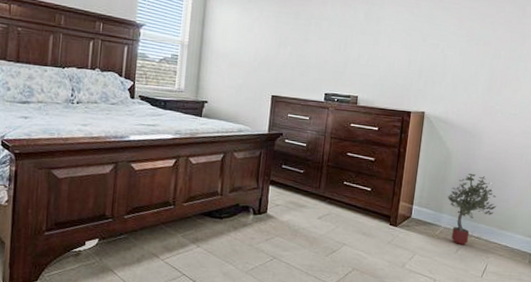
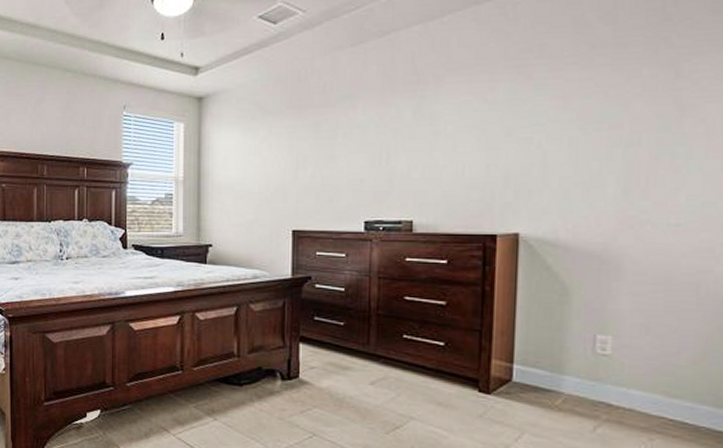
potted tree: present [447,174,497,246] -> none [570,316,660,421]

